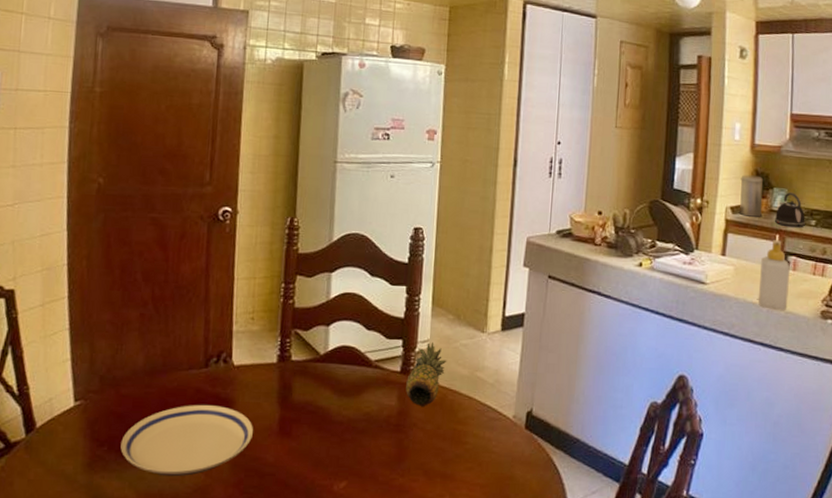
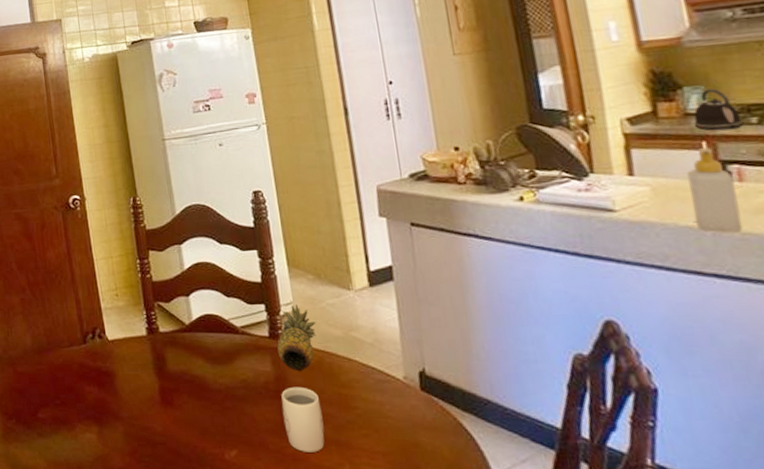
plate: present [120,404,253,477] -> none [25,378,138,447]
mug: none [397,421,436,484] -> present [281,387,325,453]
canister: present [739,175,764,217] -> none [631,76,674,126]

